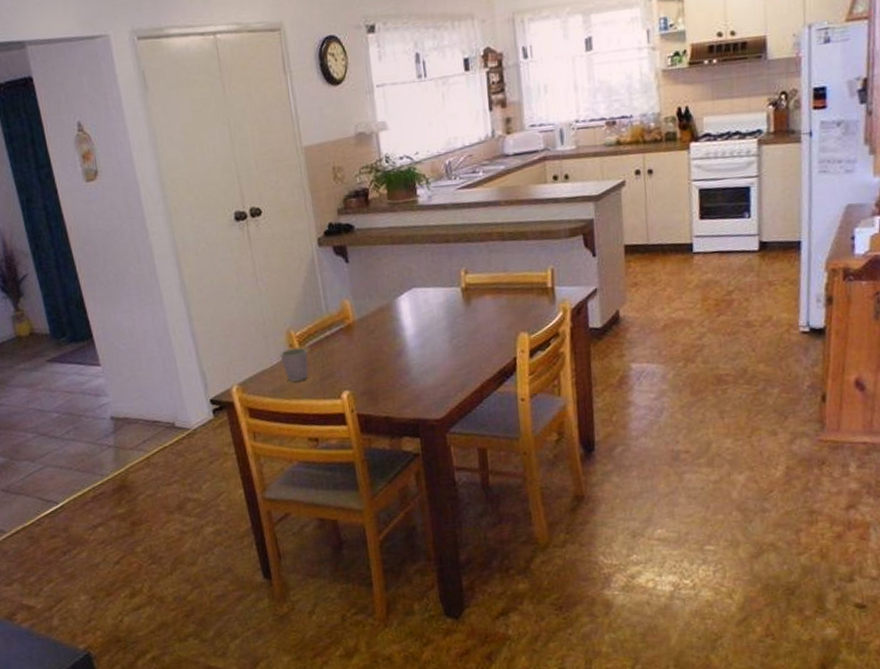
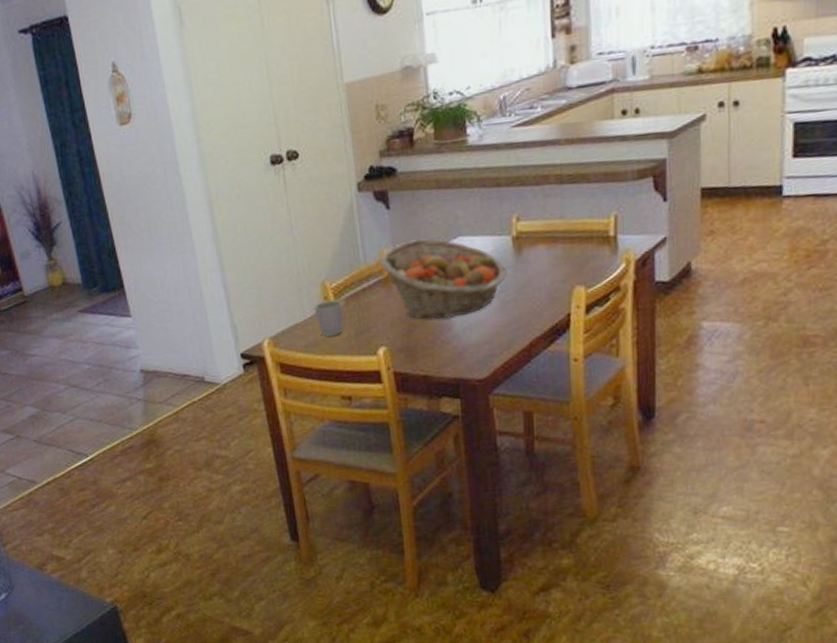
fruit basket: none [340,289,458,365] -> present [379,238,507,319]

